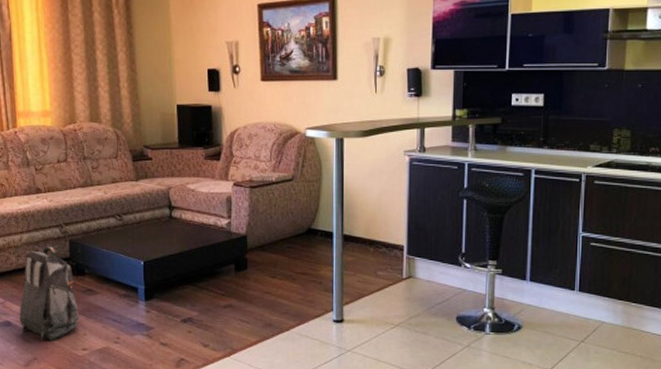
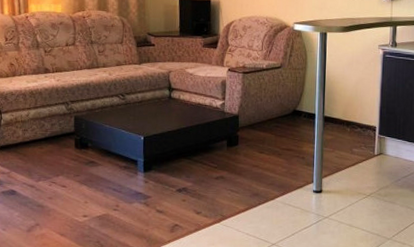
backpack: present [19,246,80,340] -> none [23,121,82,208]

